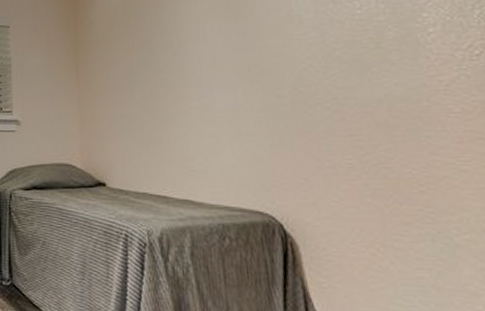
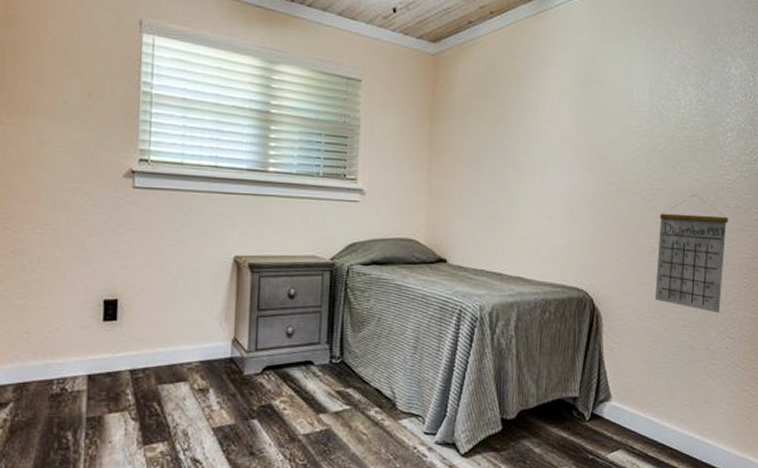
calendar: none [352,101,472,244] -> present [654,195,729,313]

